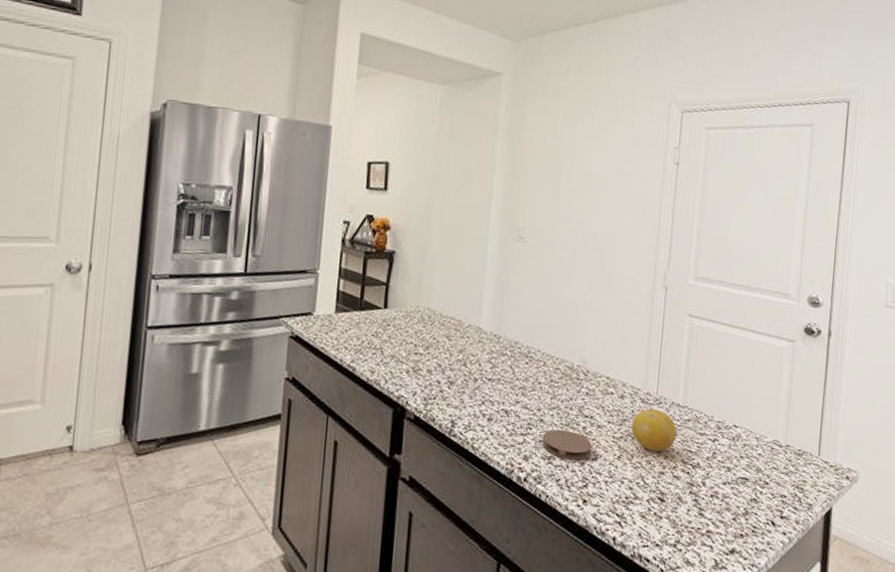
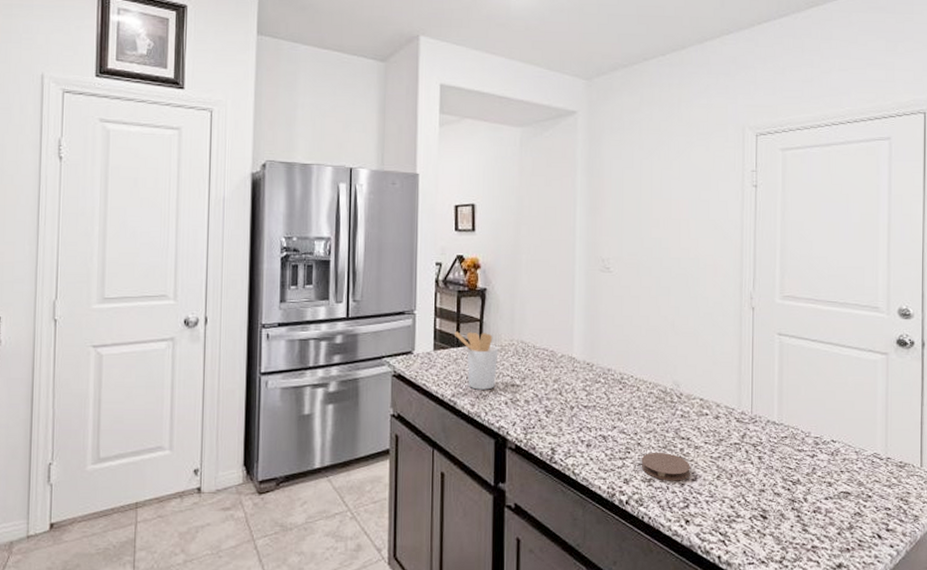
utensil holder: none [357,294,403,357] -> present [454,331,498,390]
fruit: present [632,409,677,452] -> none [729,428,774,469]

